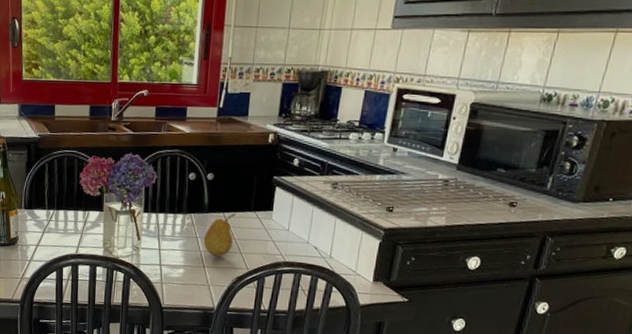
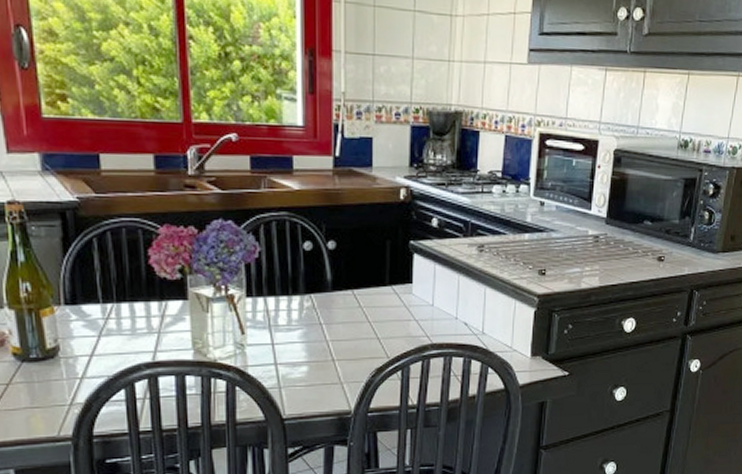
fruit: present [203,213,236,258] -> none [329,289,368,347]

